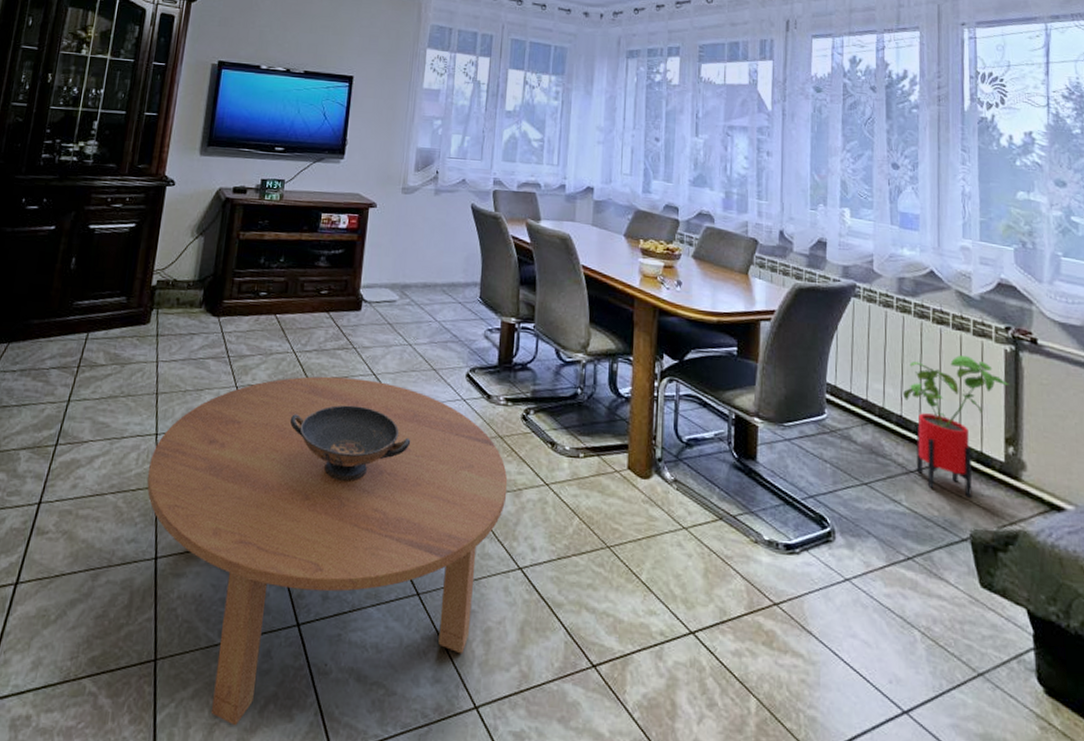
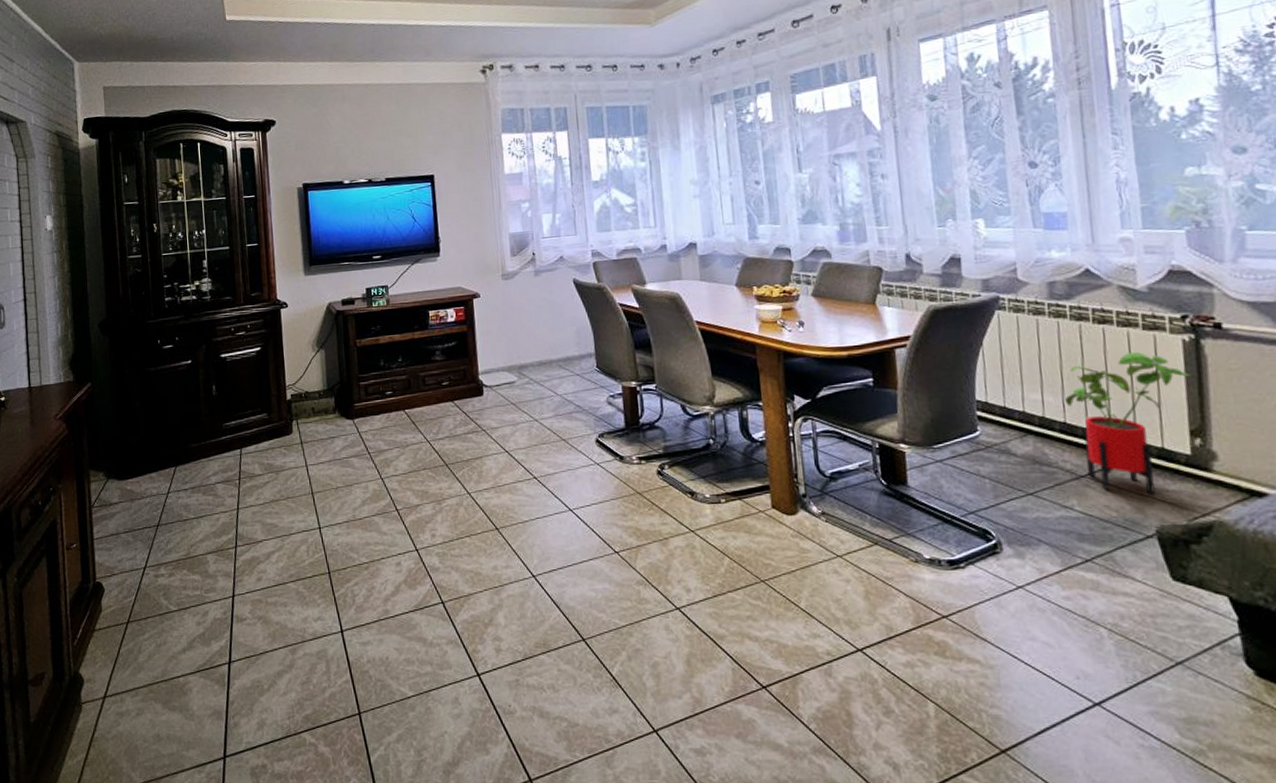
coffee table: present [147,376,508,726] -> none [319,457,654,761]
decorative bowl: present [289,405,411,482] -> none [436,481,553,549]

